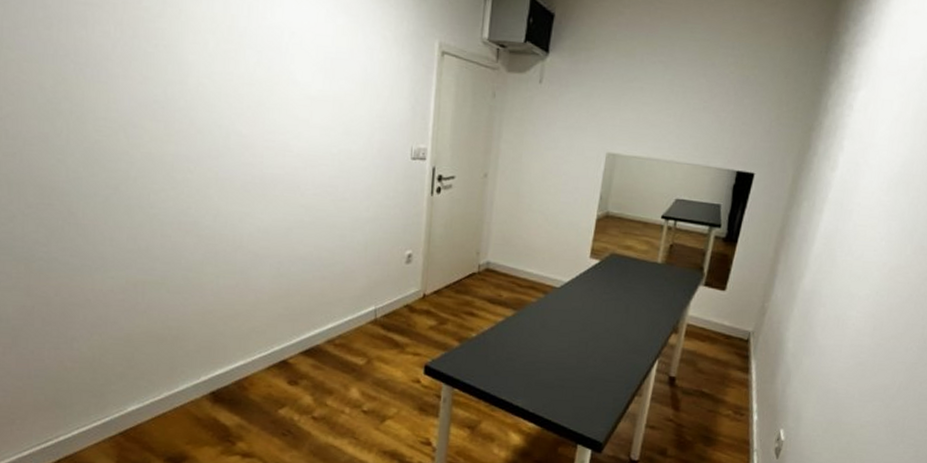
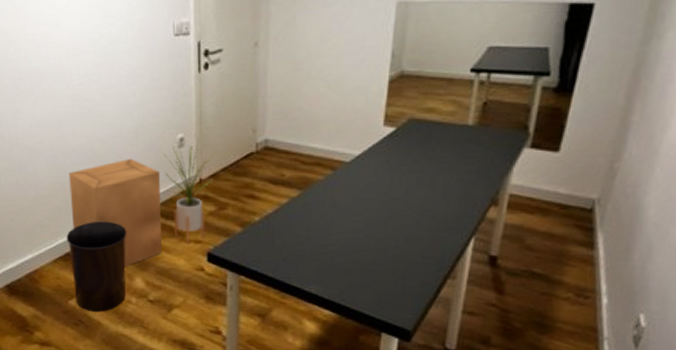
waste bin: none [283,329,347,422] -> present [66,221,127,312]
cardboard box: none [291,270,386,377] -> present [69,158,162,267]
house plant: none [390,259,440,357] -> present [164,141,215,244]

